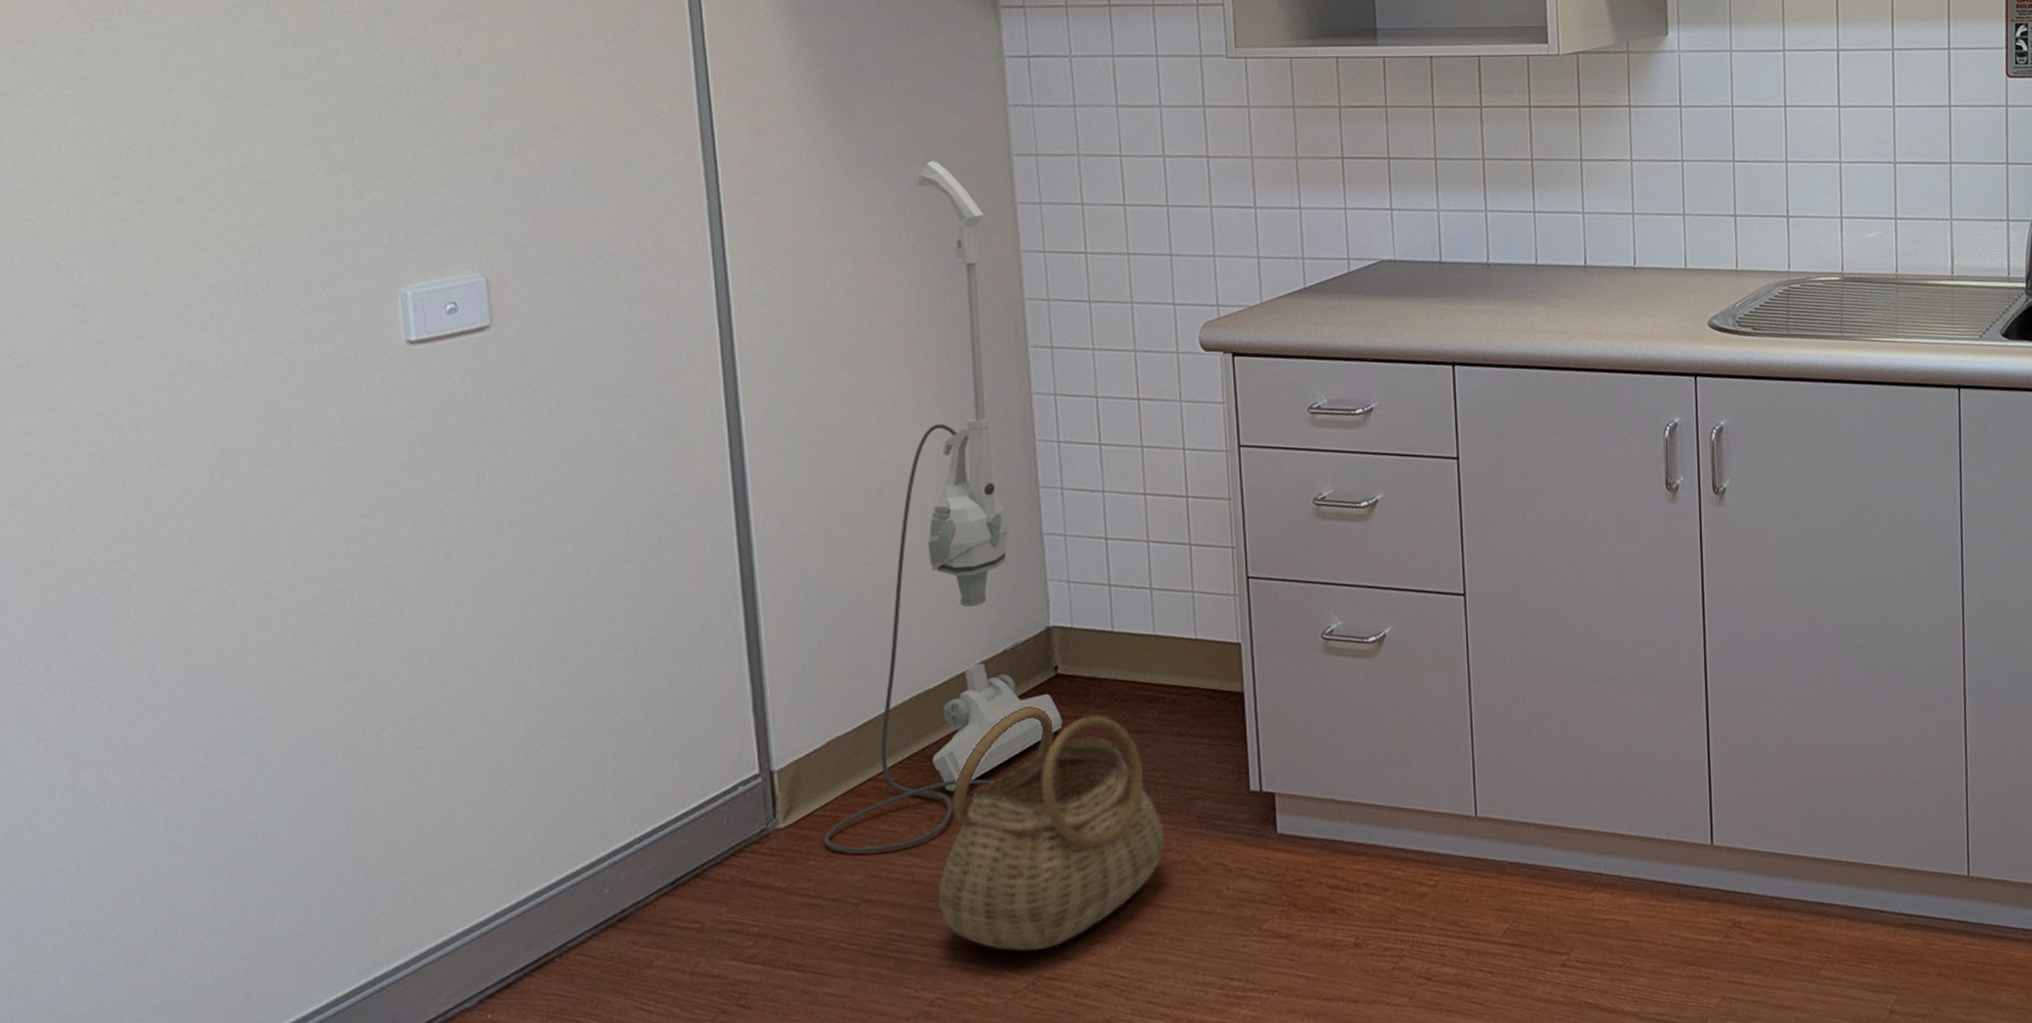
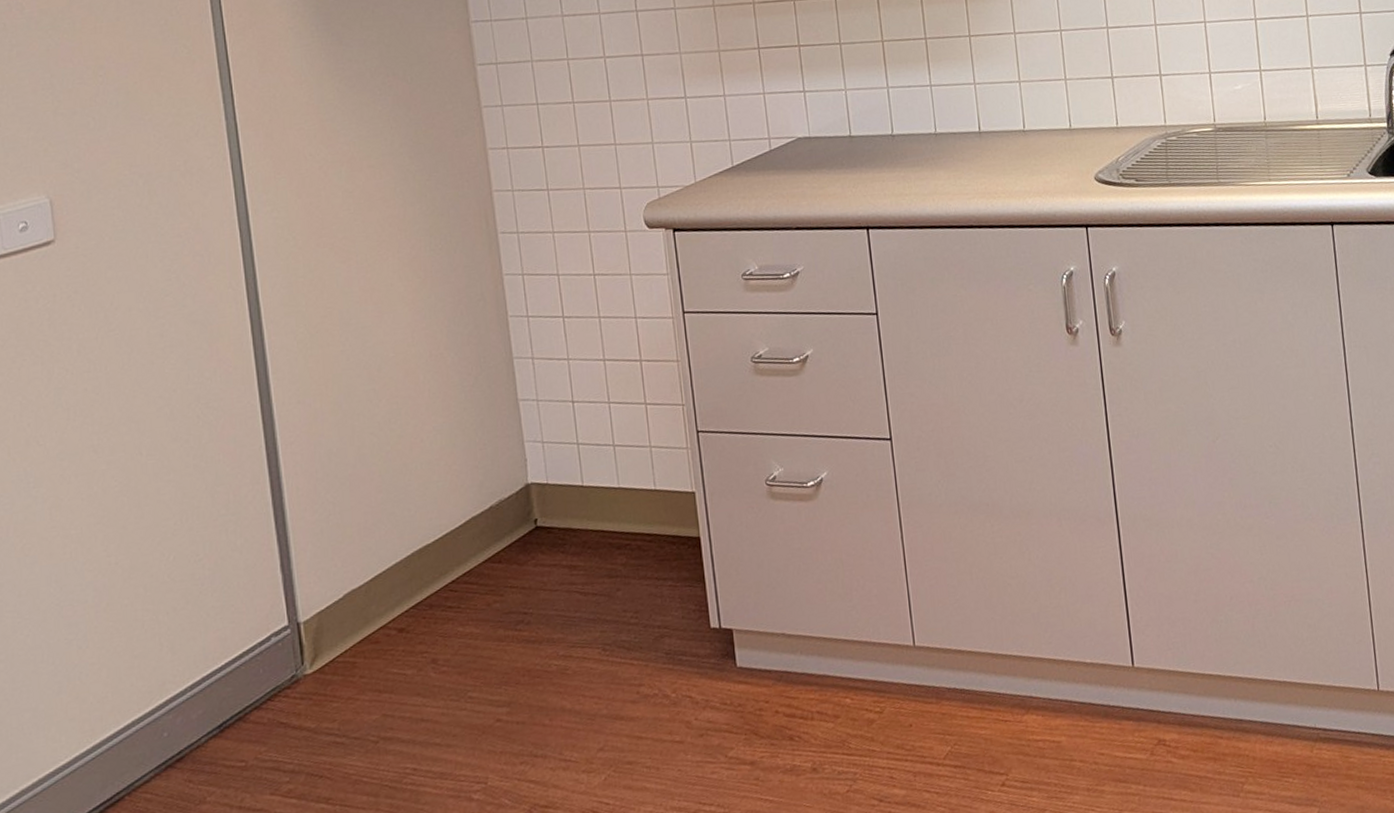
vacuum cleaner: present [824,160,1063,853] -> none [345,74,544,695]
basket: present [937,706,1164,952] -> none [443,556,638,782]

